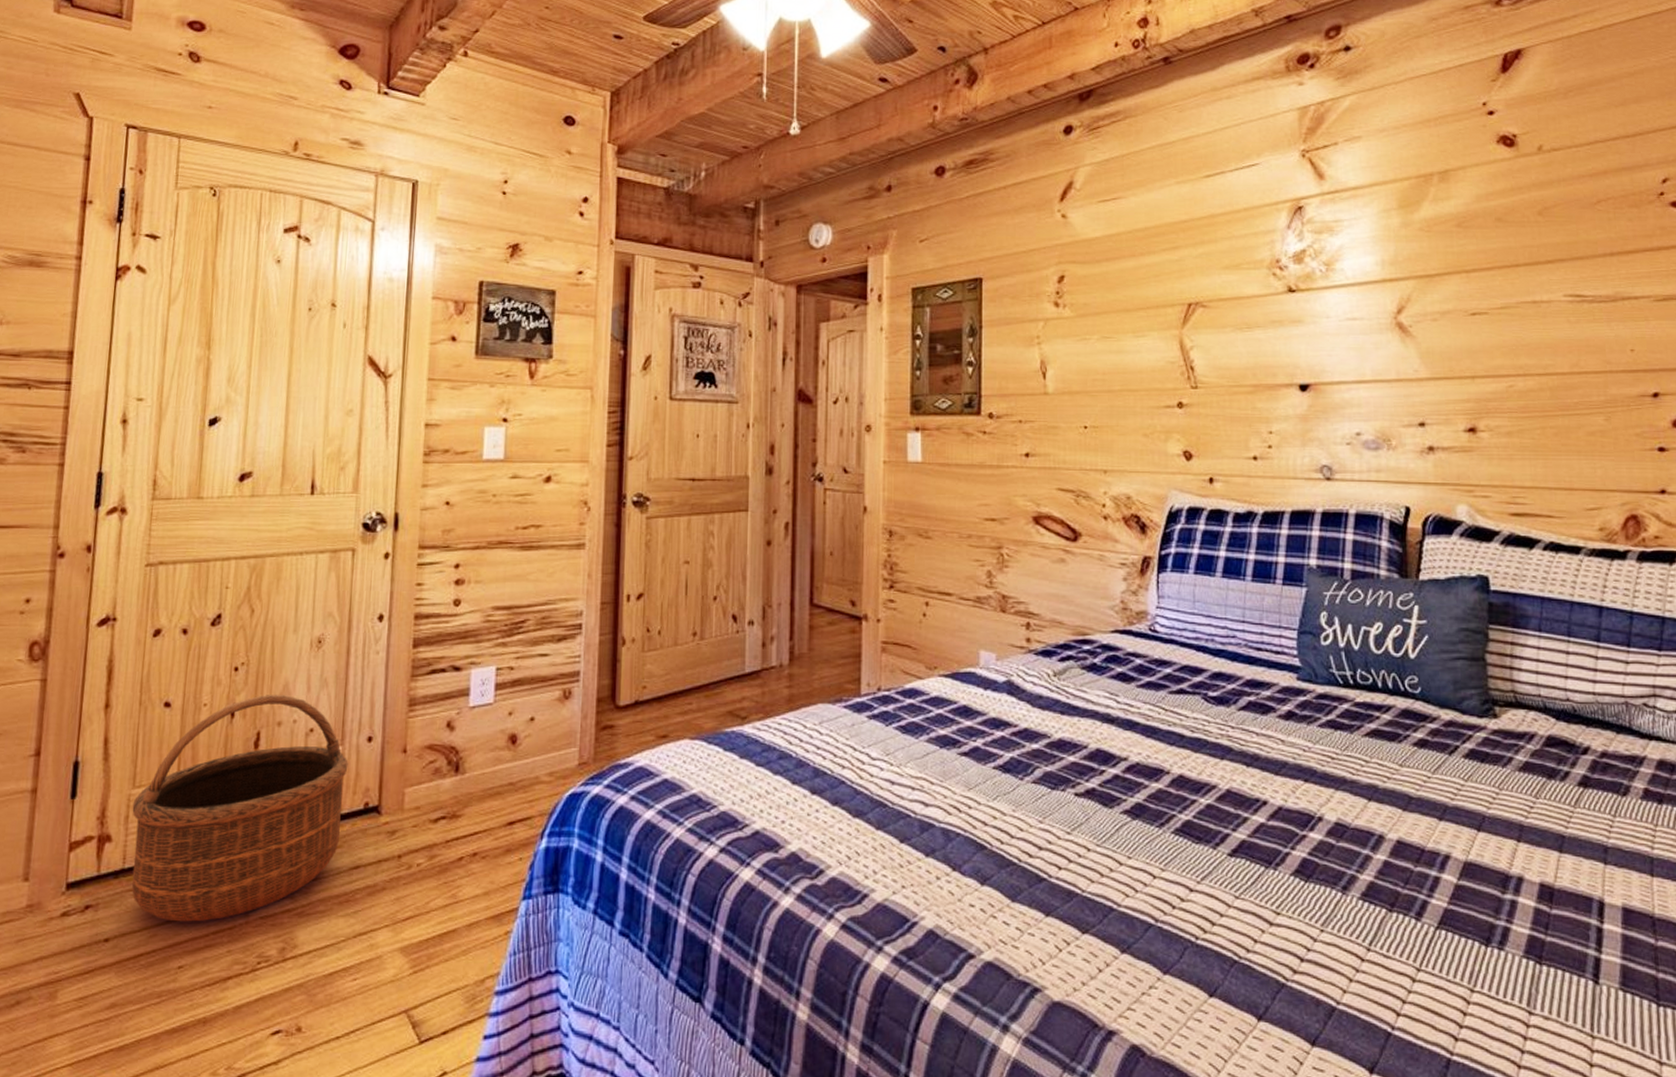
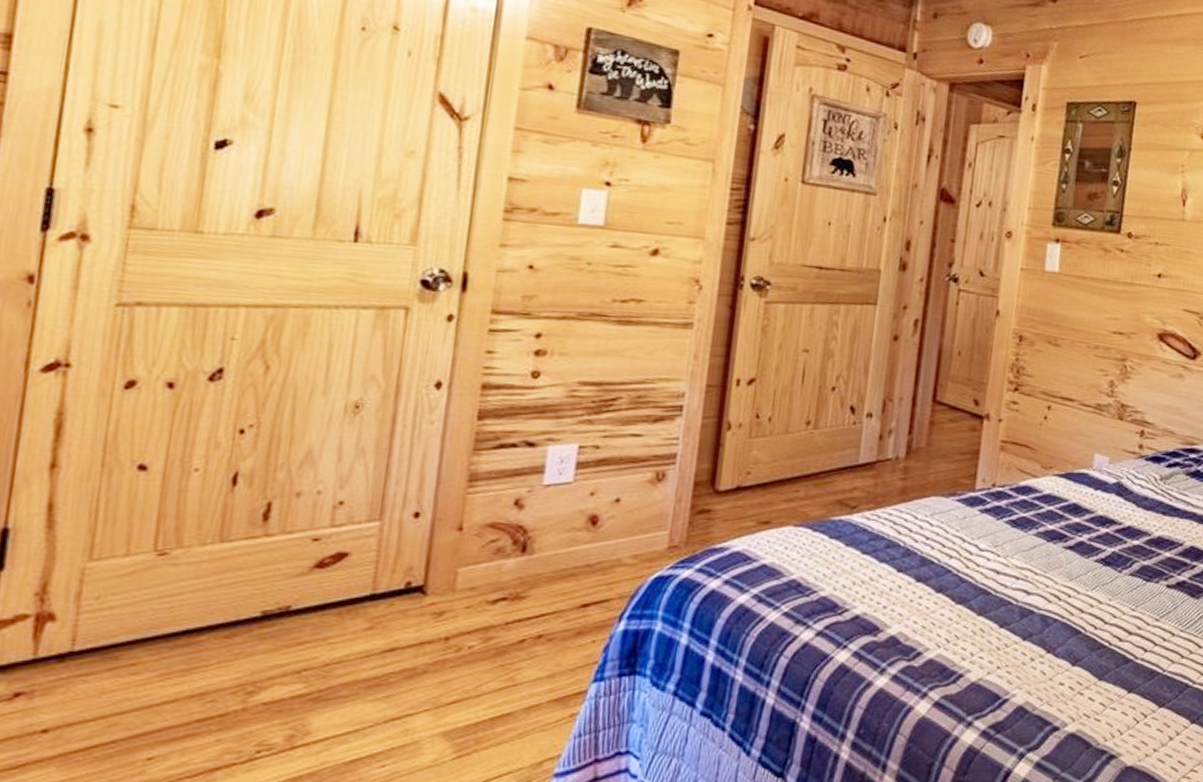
basket: present [132,695,348,922] -> none [83,462,388,709]

